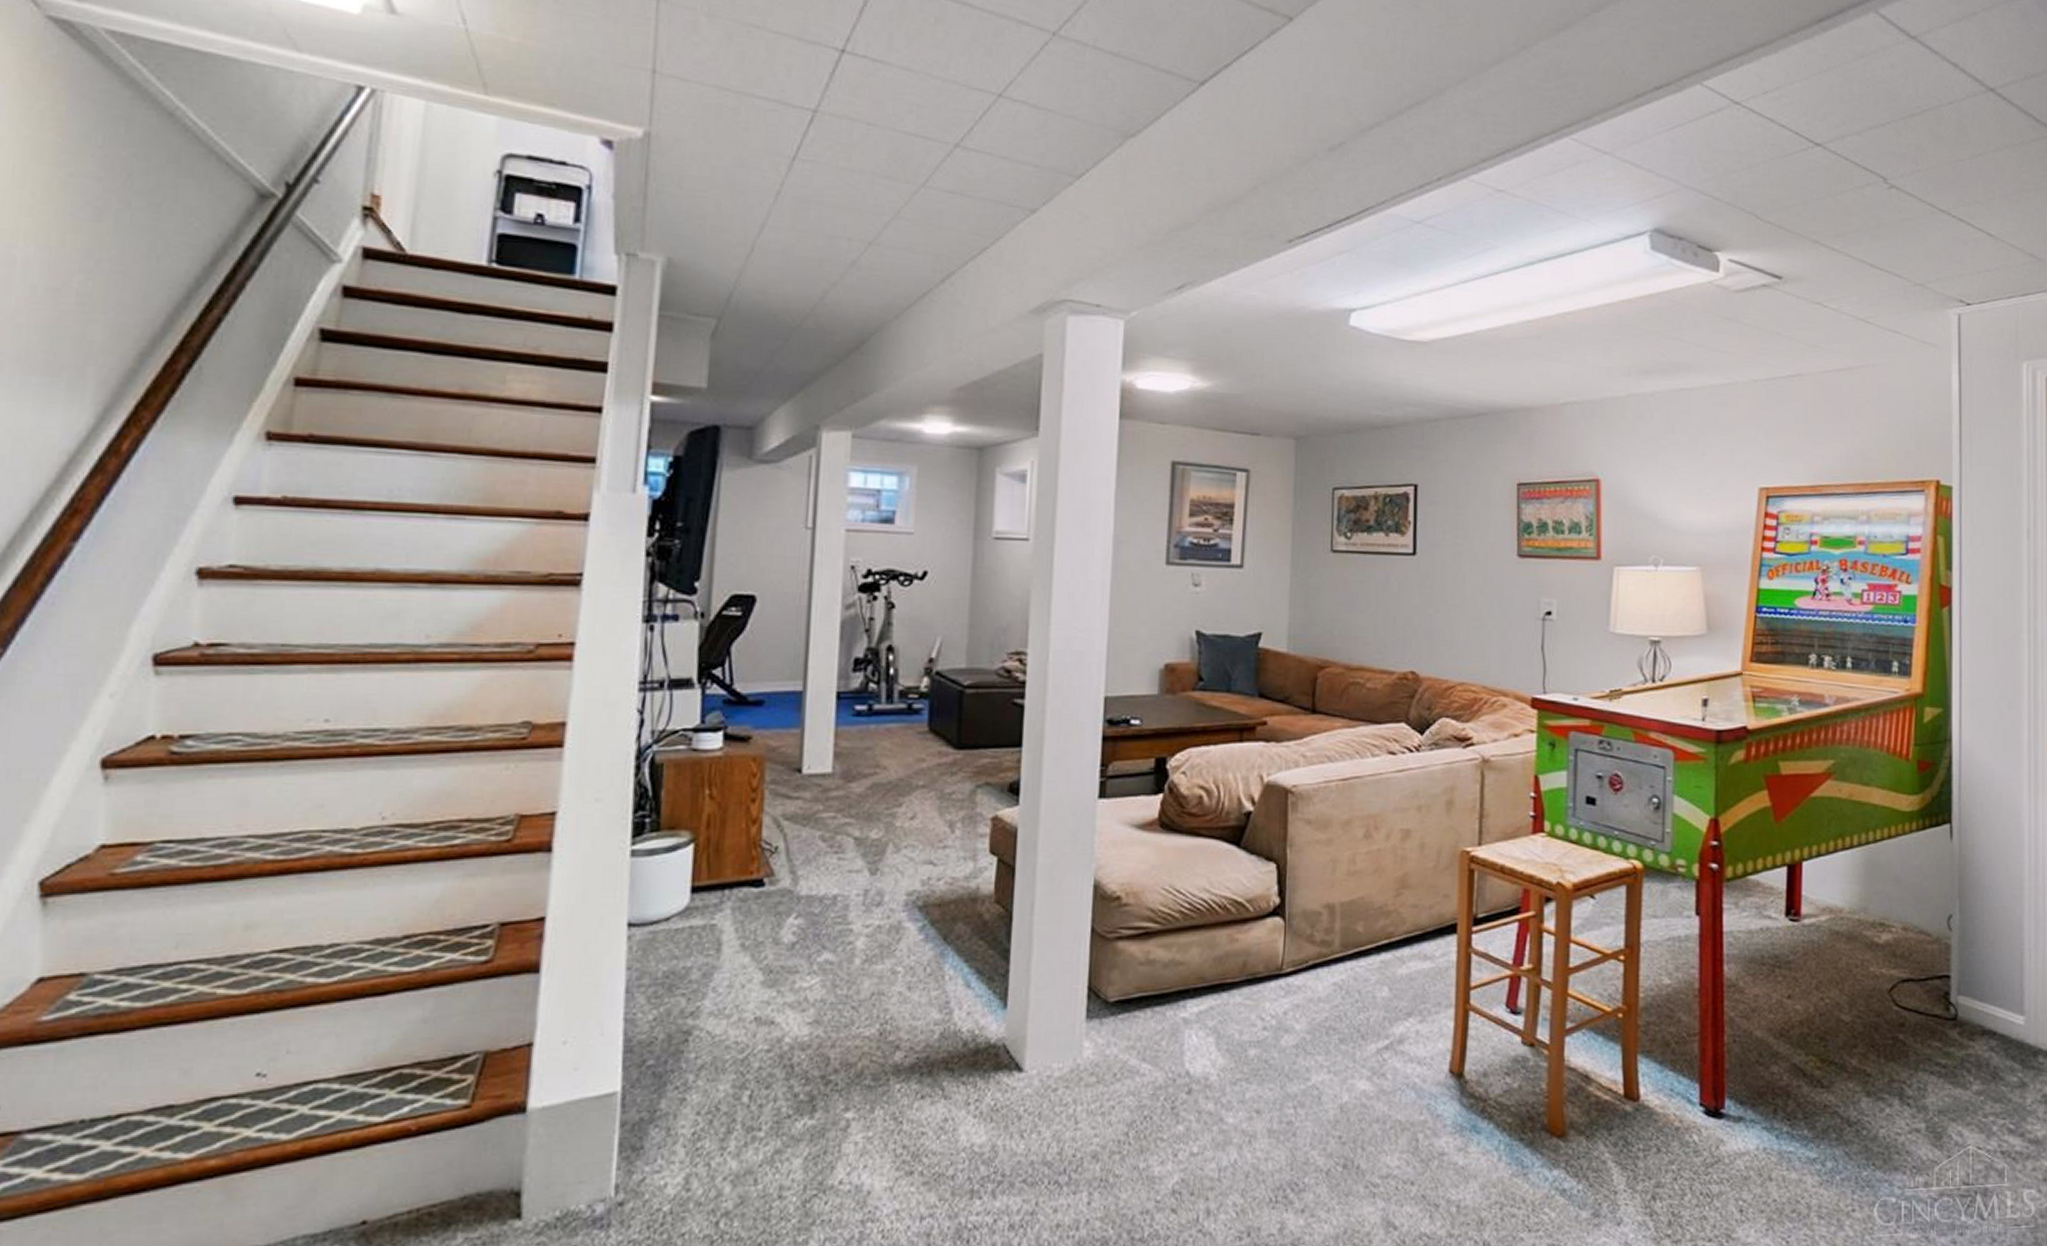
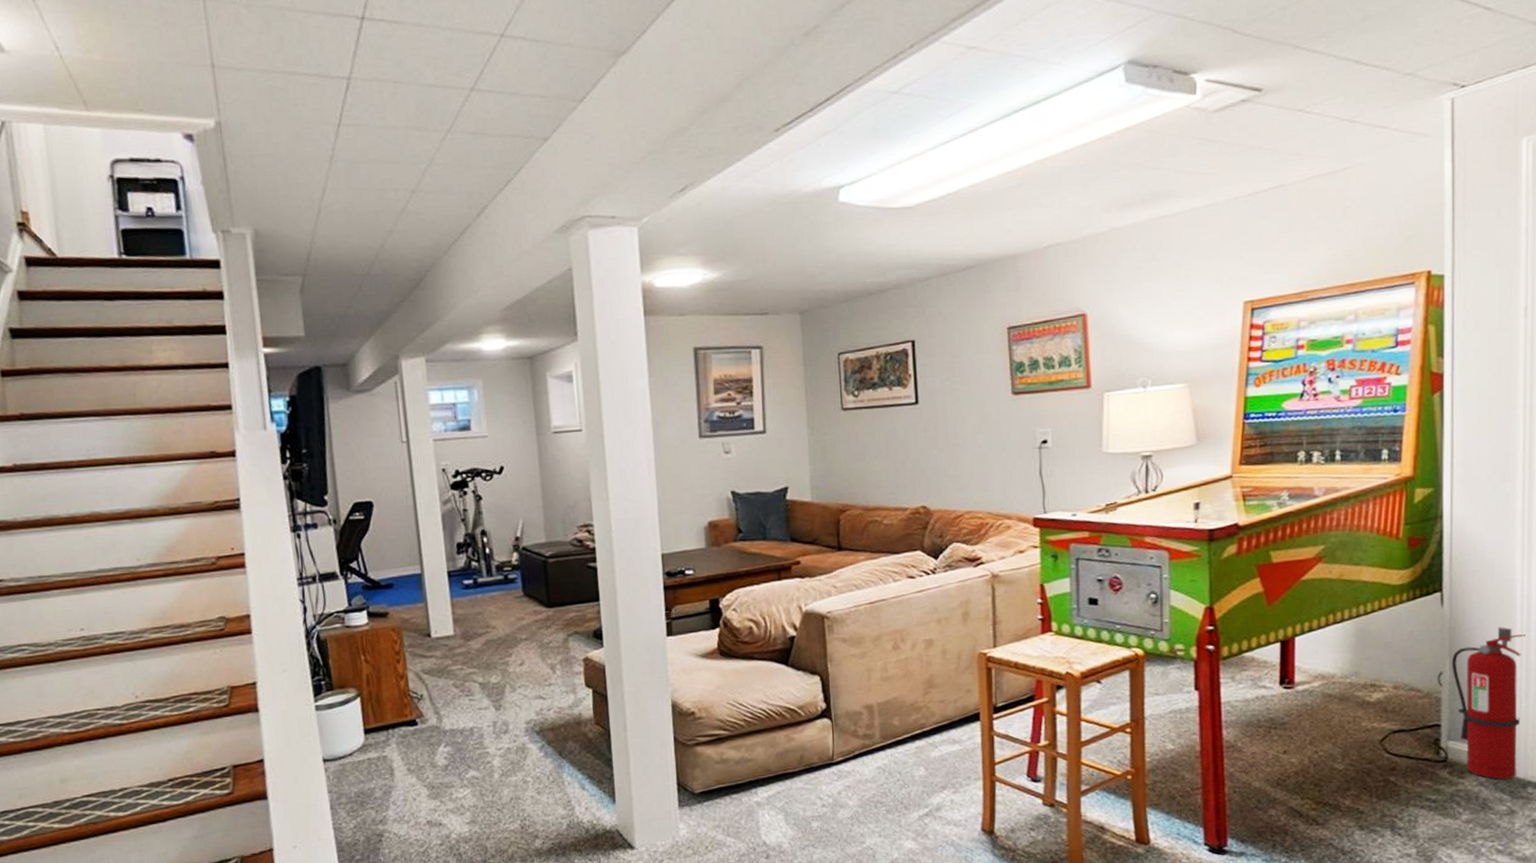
fire extinguisher: none [1962,868,2034,1045] -> present [1452,627,1526,780]

